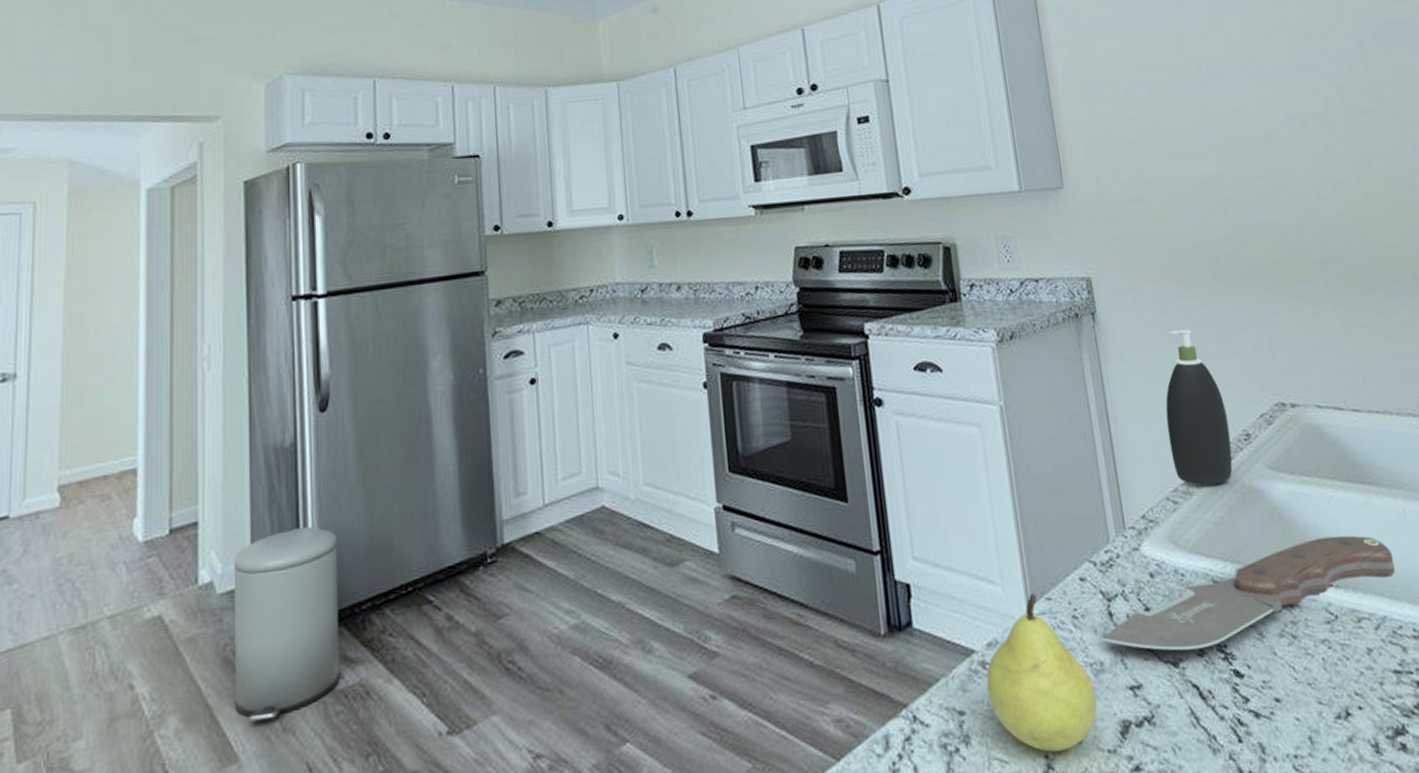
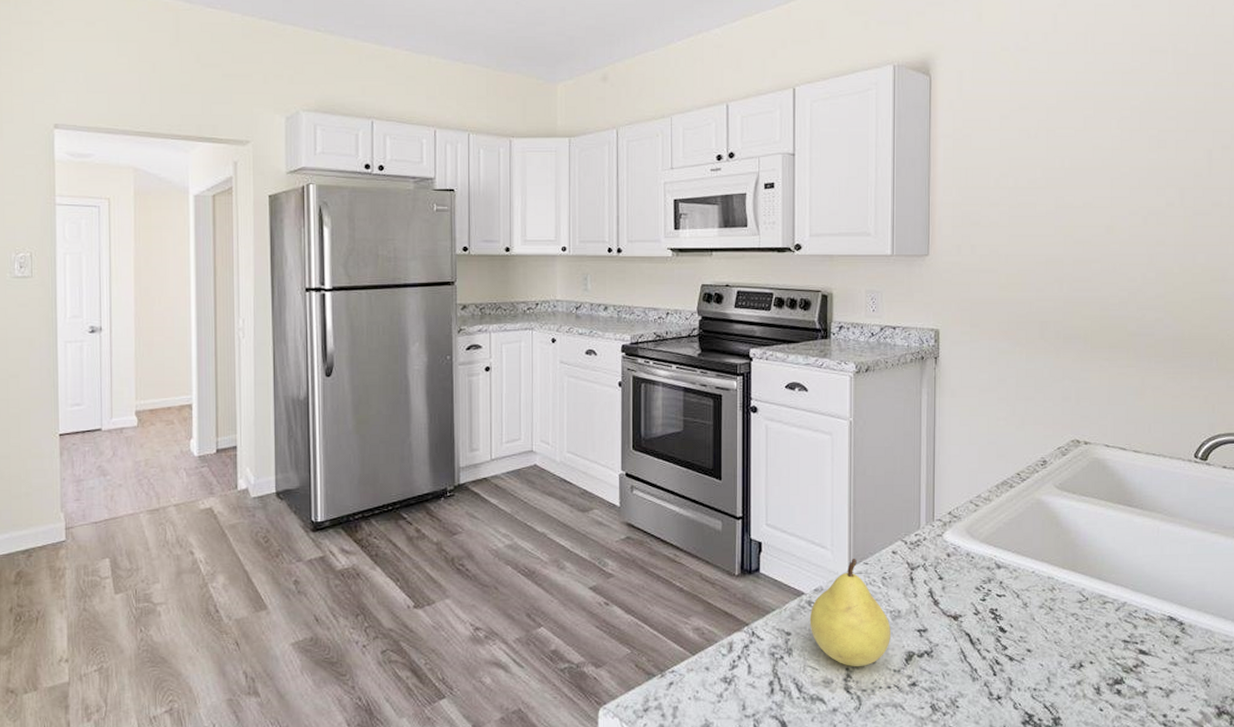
pedal bin: present [233,525,341,722] -> none [262,457,339,585]
knife: present [1102,535,1395,651] -> none [902,542,1142,610]
soap dispenser: present [1165,329,1233,486] -> none [980,377,1030,496]

